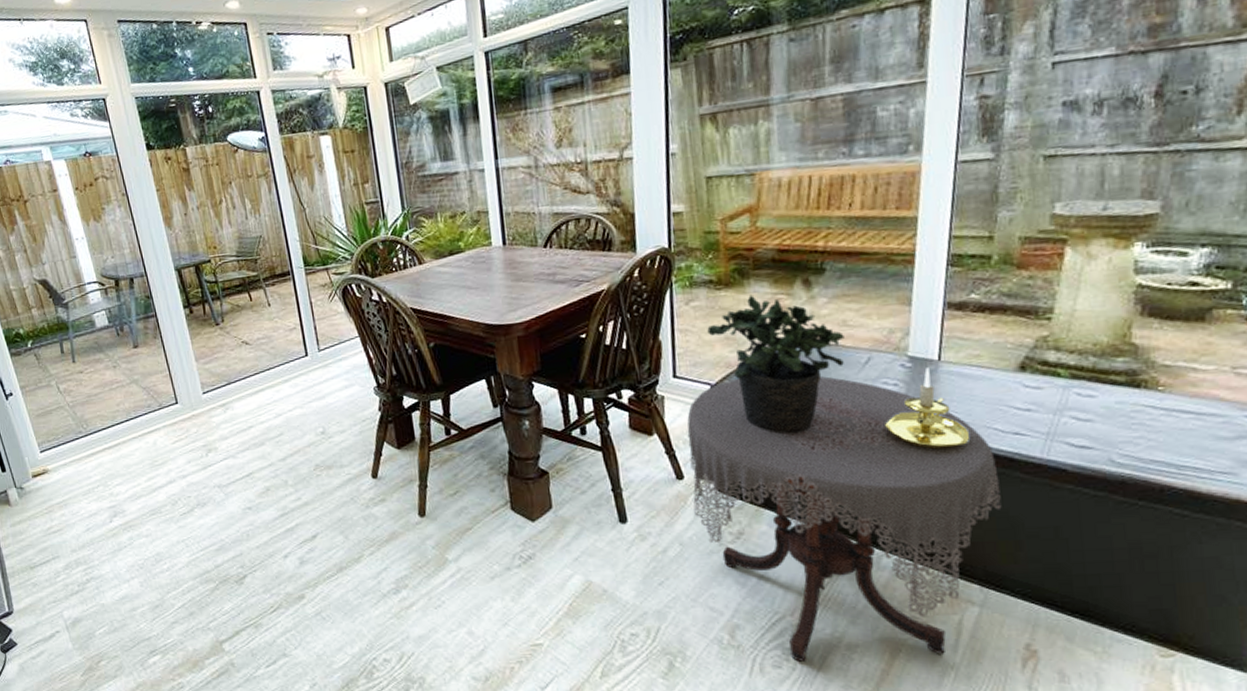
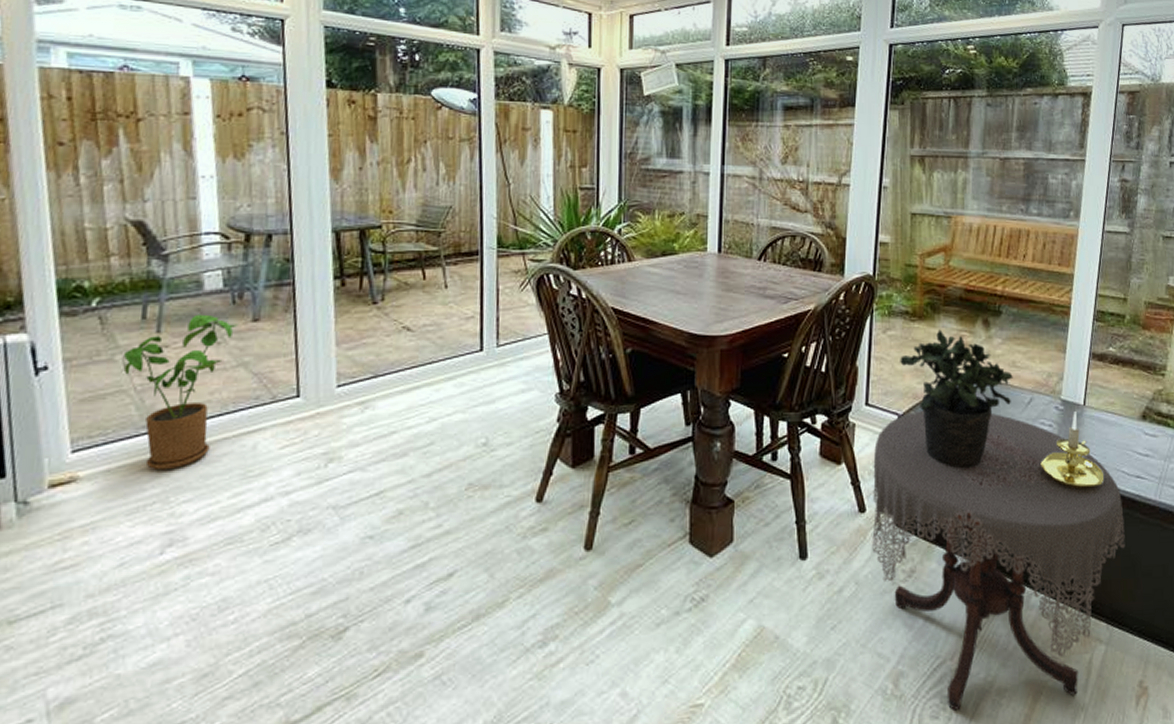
house plant: none [56,345,126,463] -> present [124,314,238,471]

